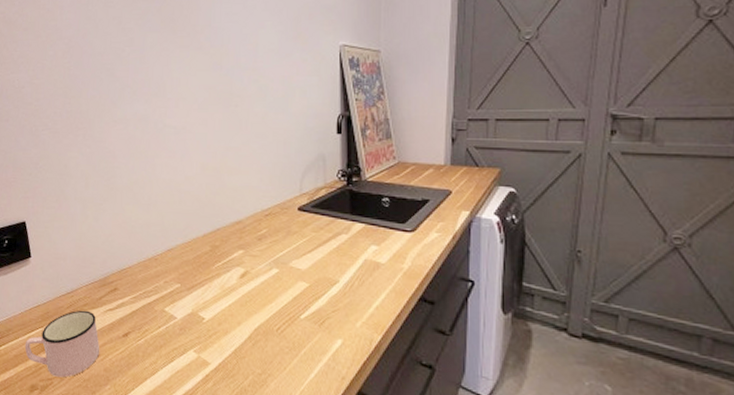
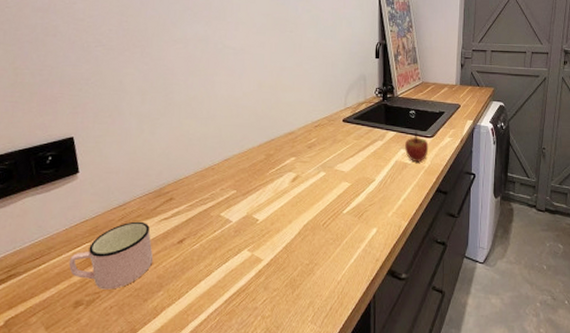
apple: none [377,223,408,262] -> present [405,131,429,162]

